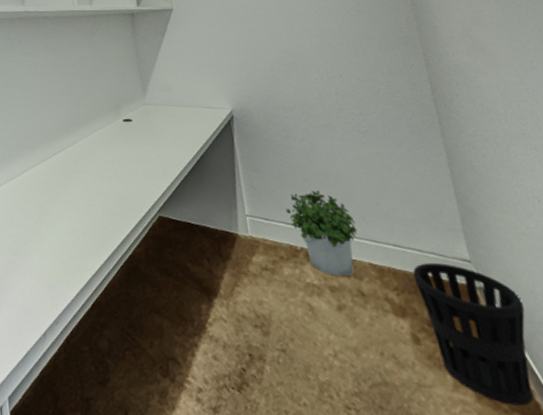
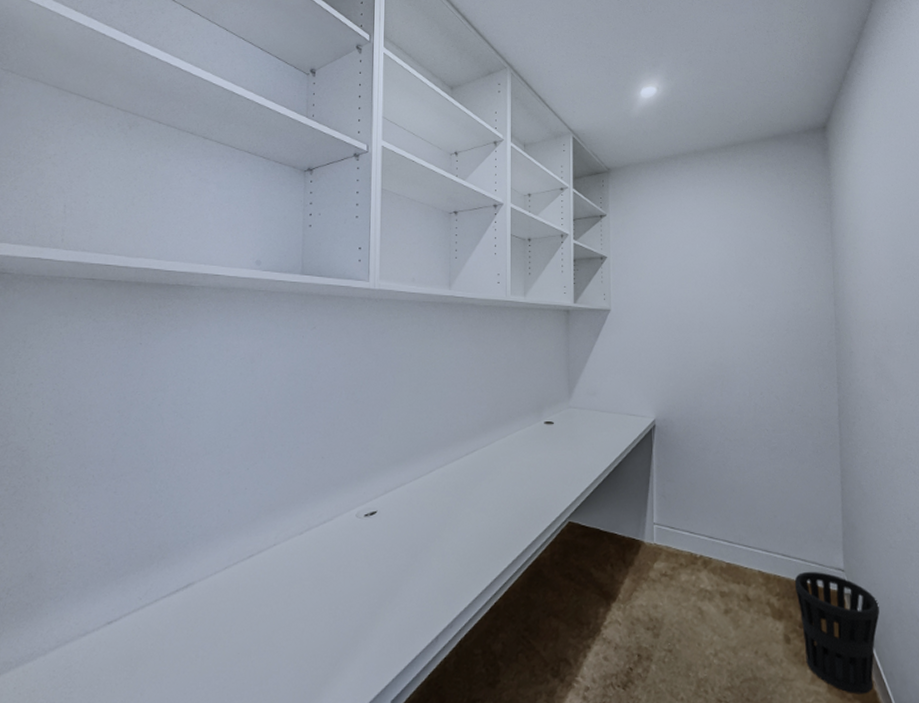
potted plant: present [285,191,358,277] -> none [692,502,753,583]

